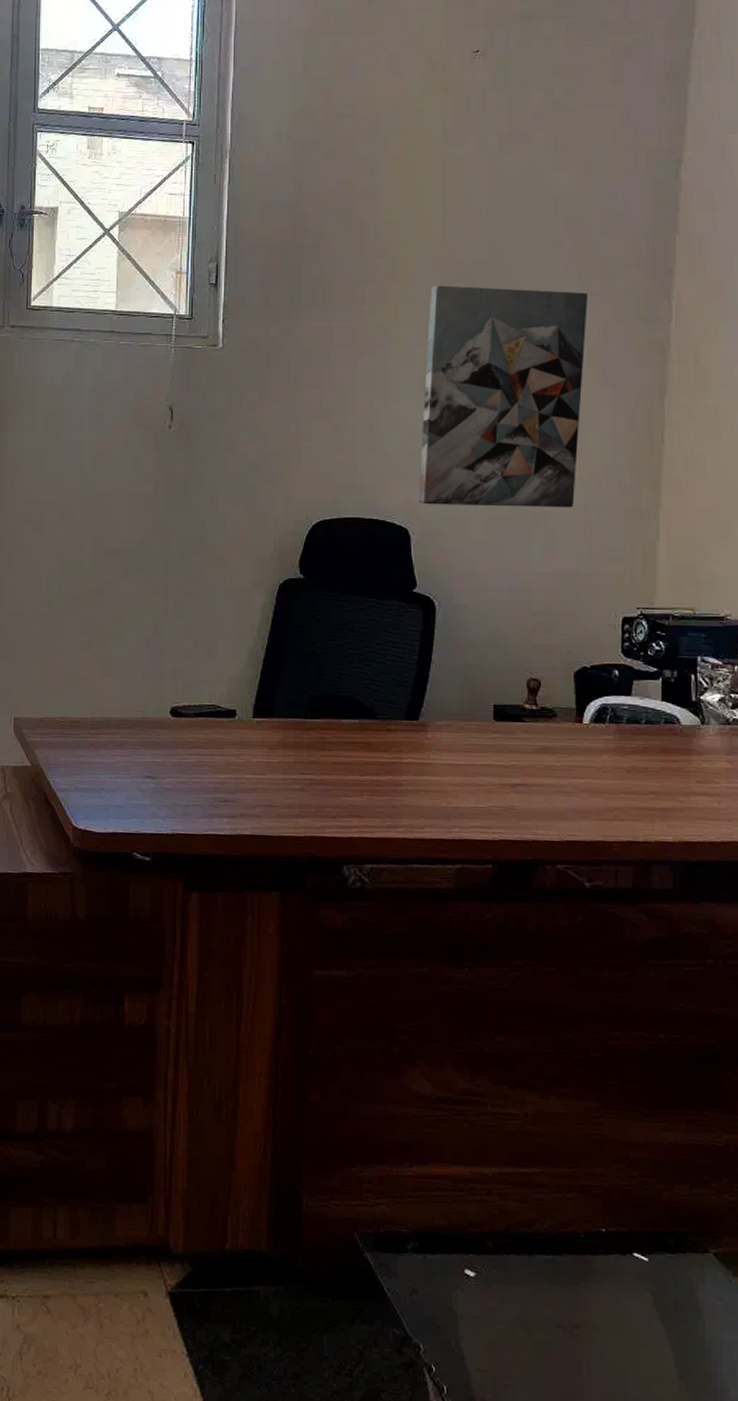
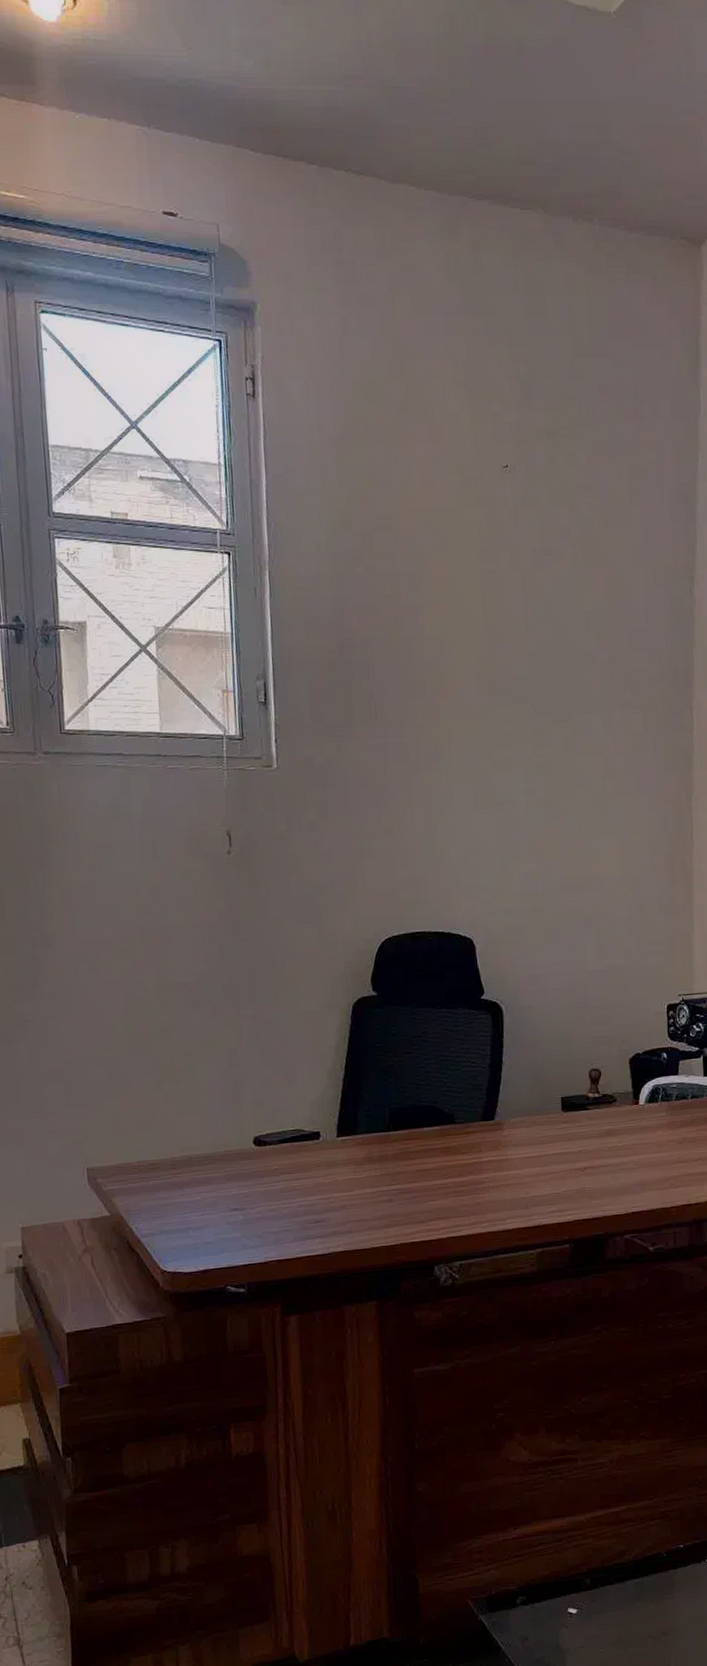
wall art: present [418,285,588,508] -> none [478,699,621,914]

